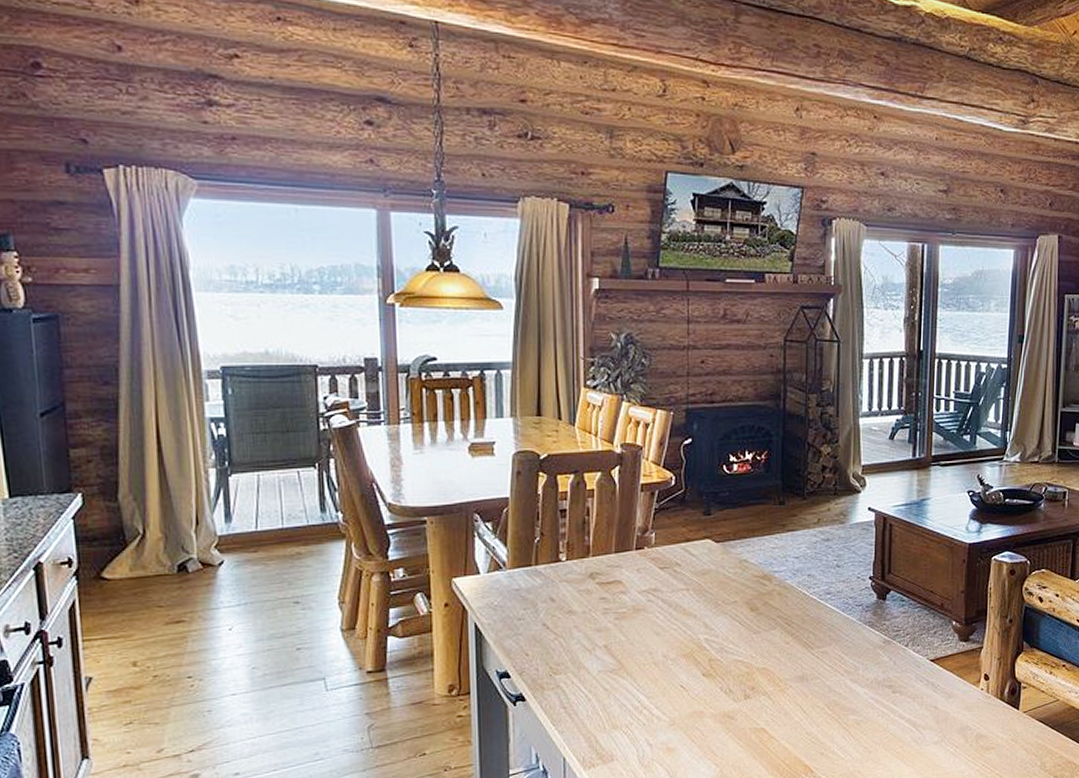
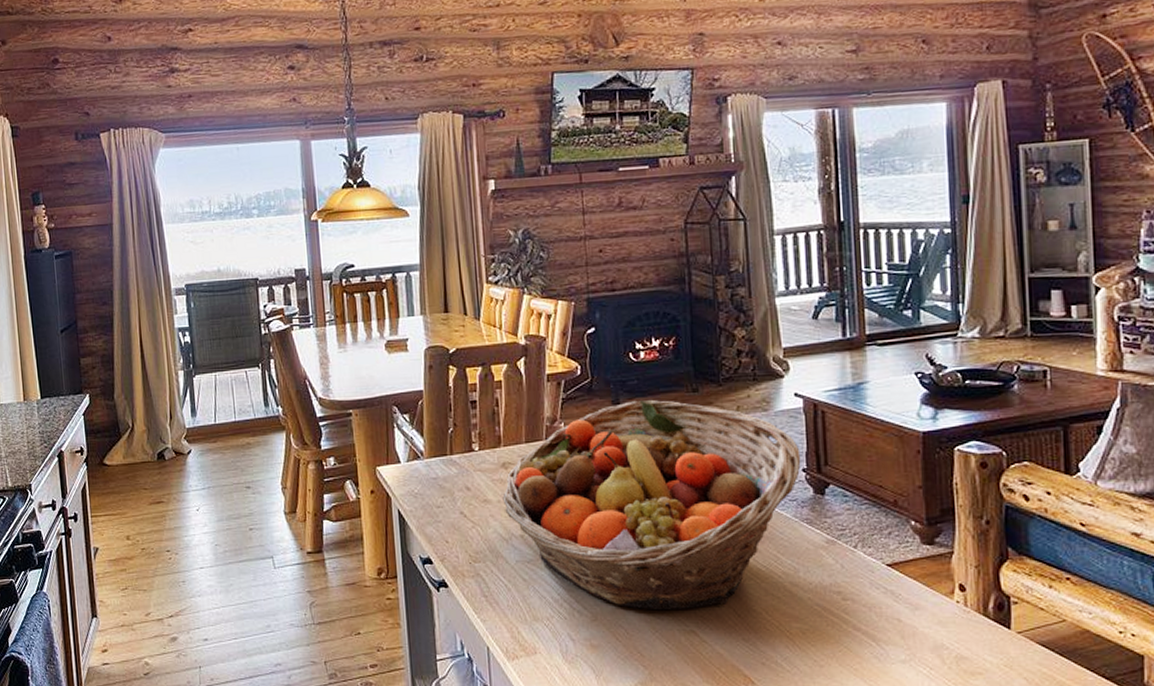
fruit basket: none [588,511,869,711] -> present [502,399,801,609]

